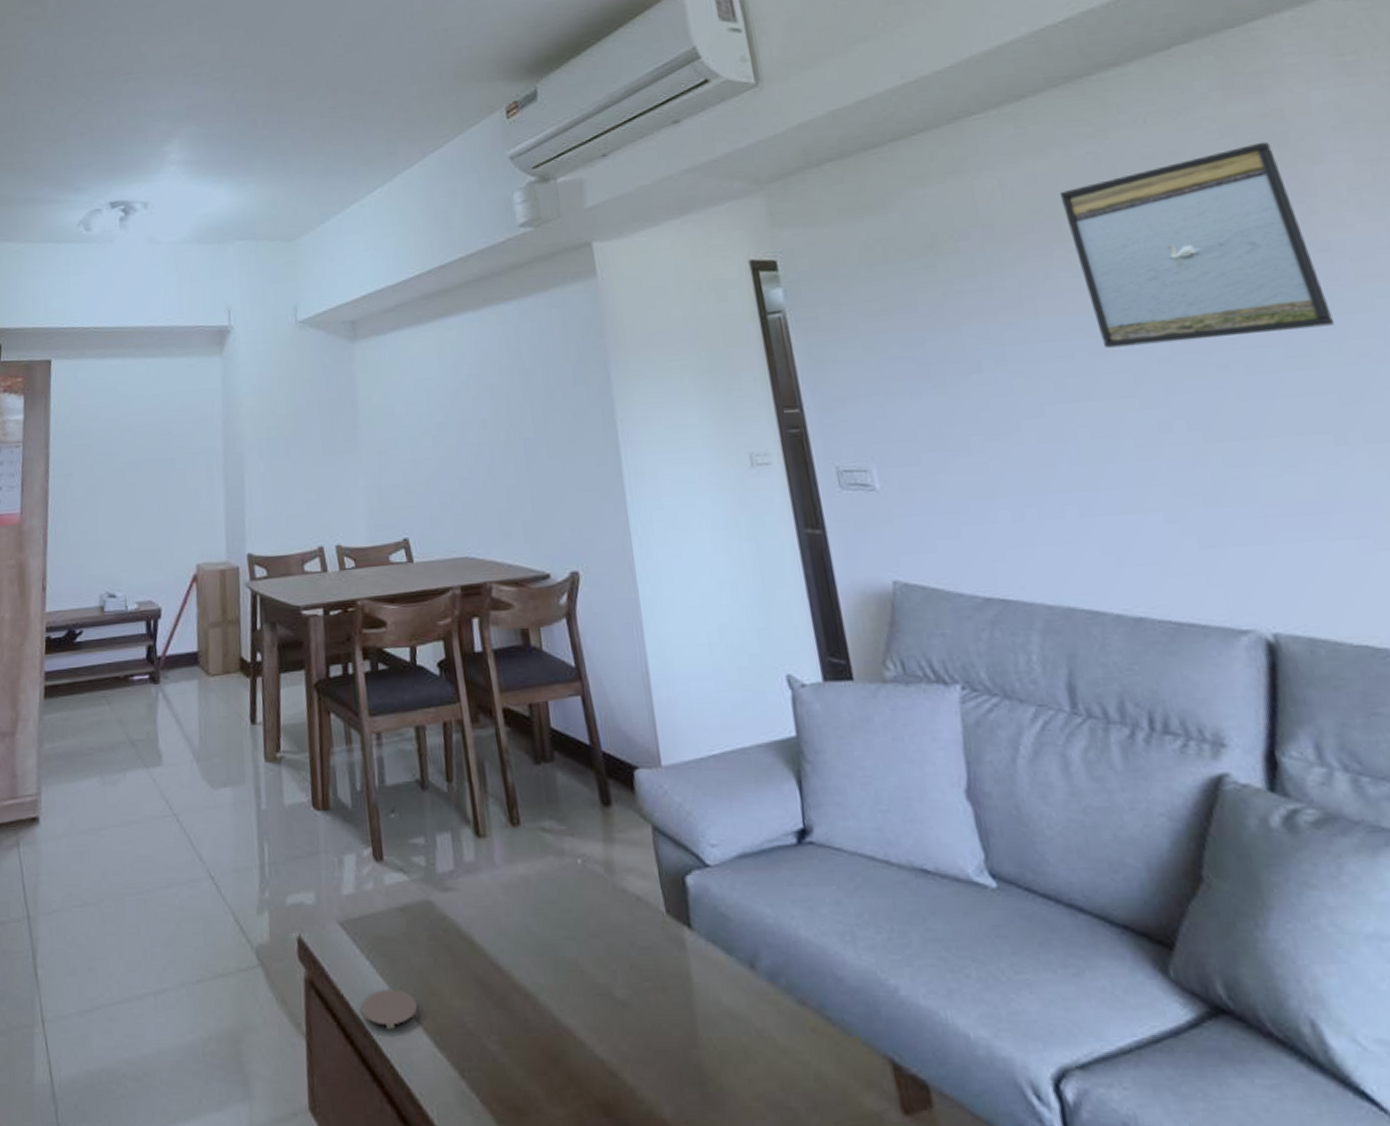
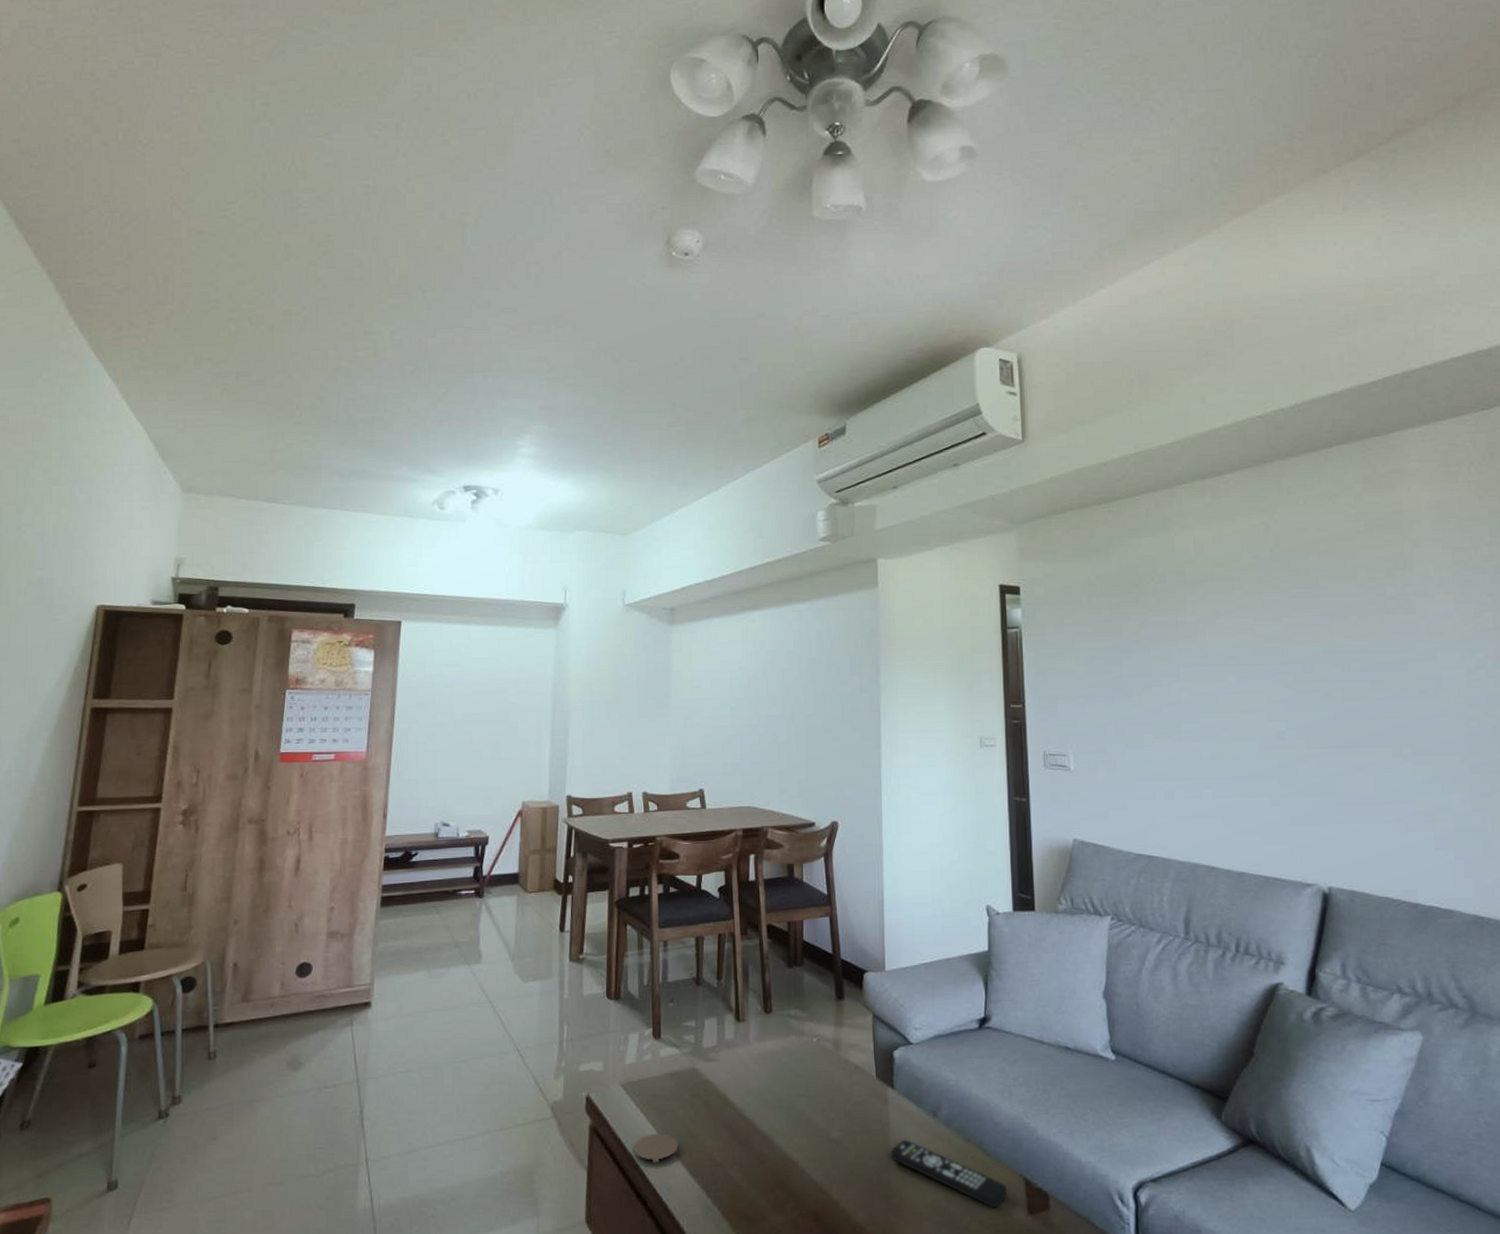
remote control: none [697,1001,869,1104] -> present [890,1139,1007,1208]
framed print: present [1059,141,1334,348] -> none [1236,527,1407,674]

